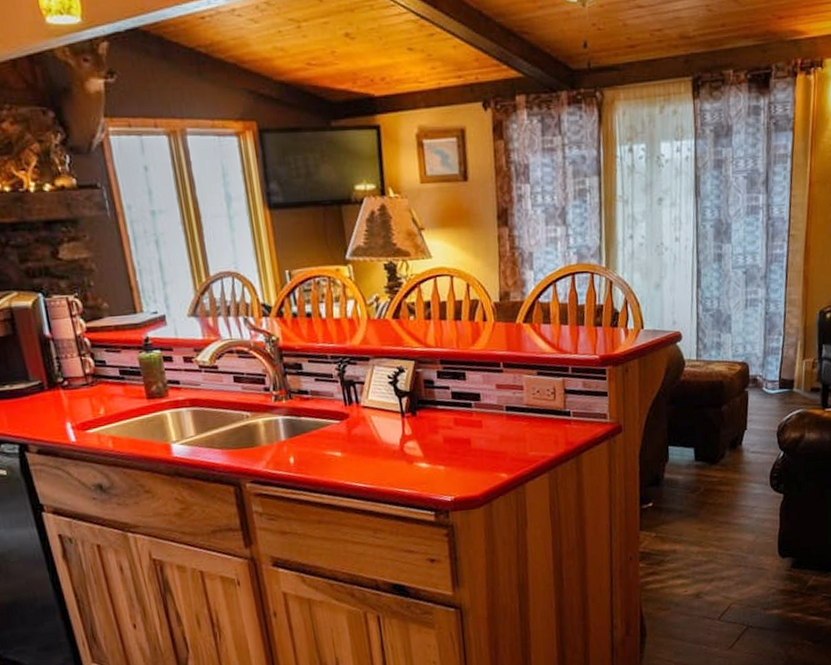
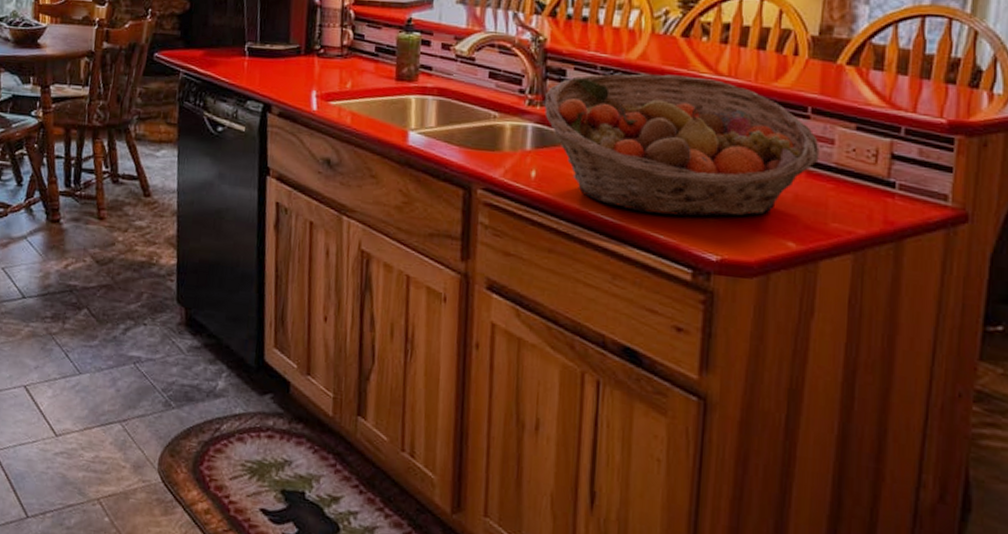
fruit basket: none [288,351,514,475] -> present [544,73,820,217]

